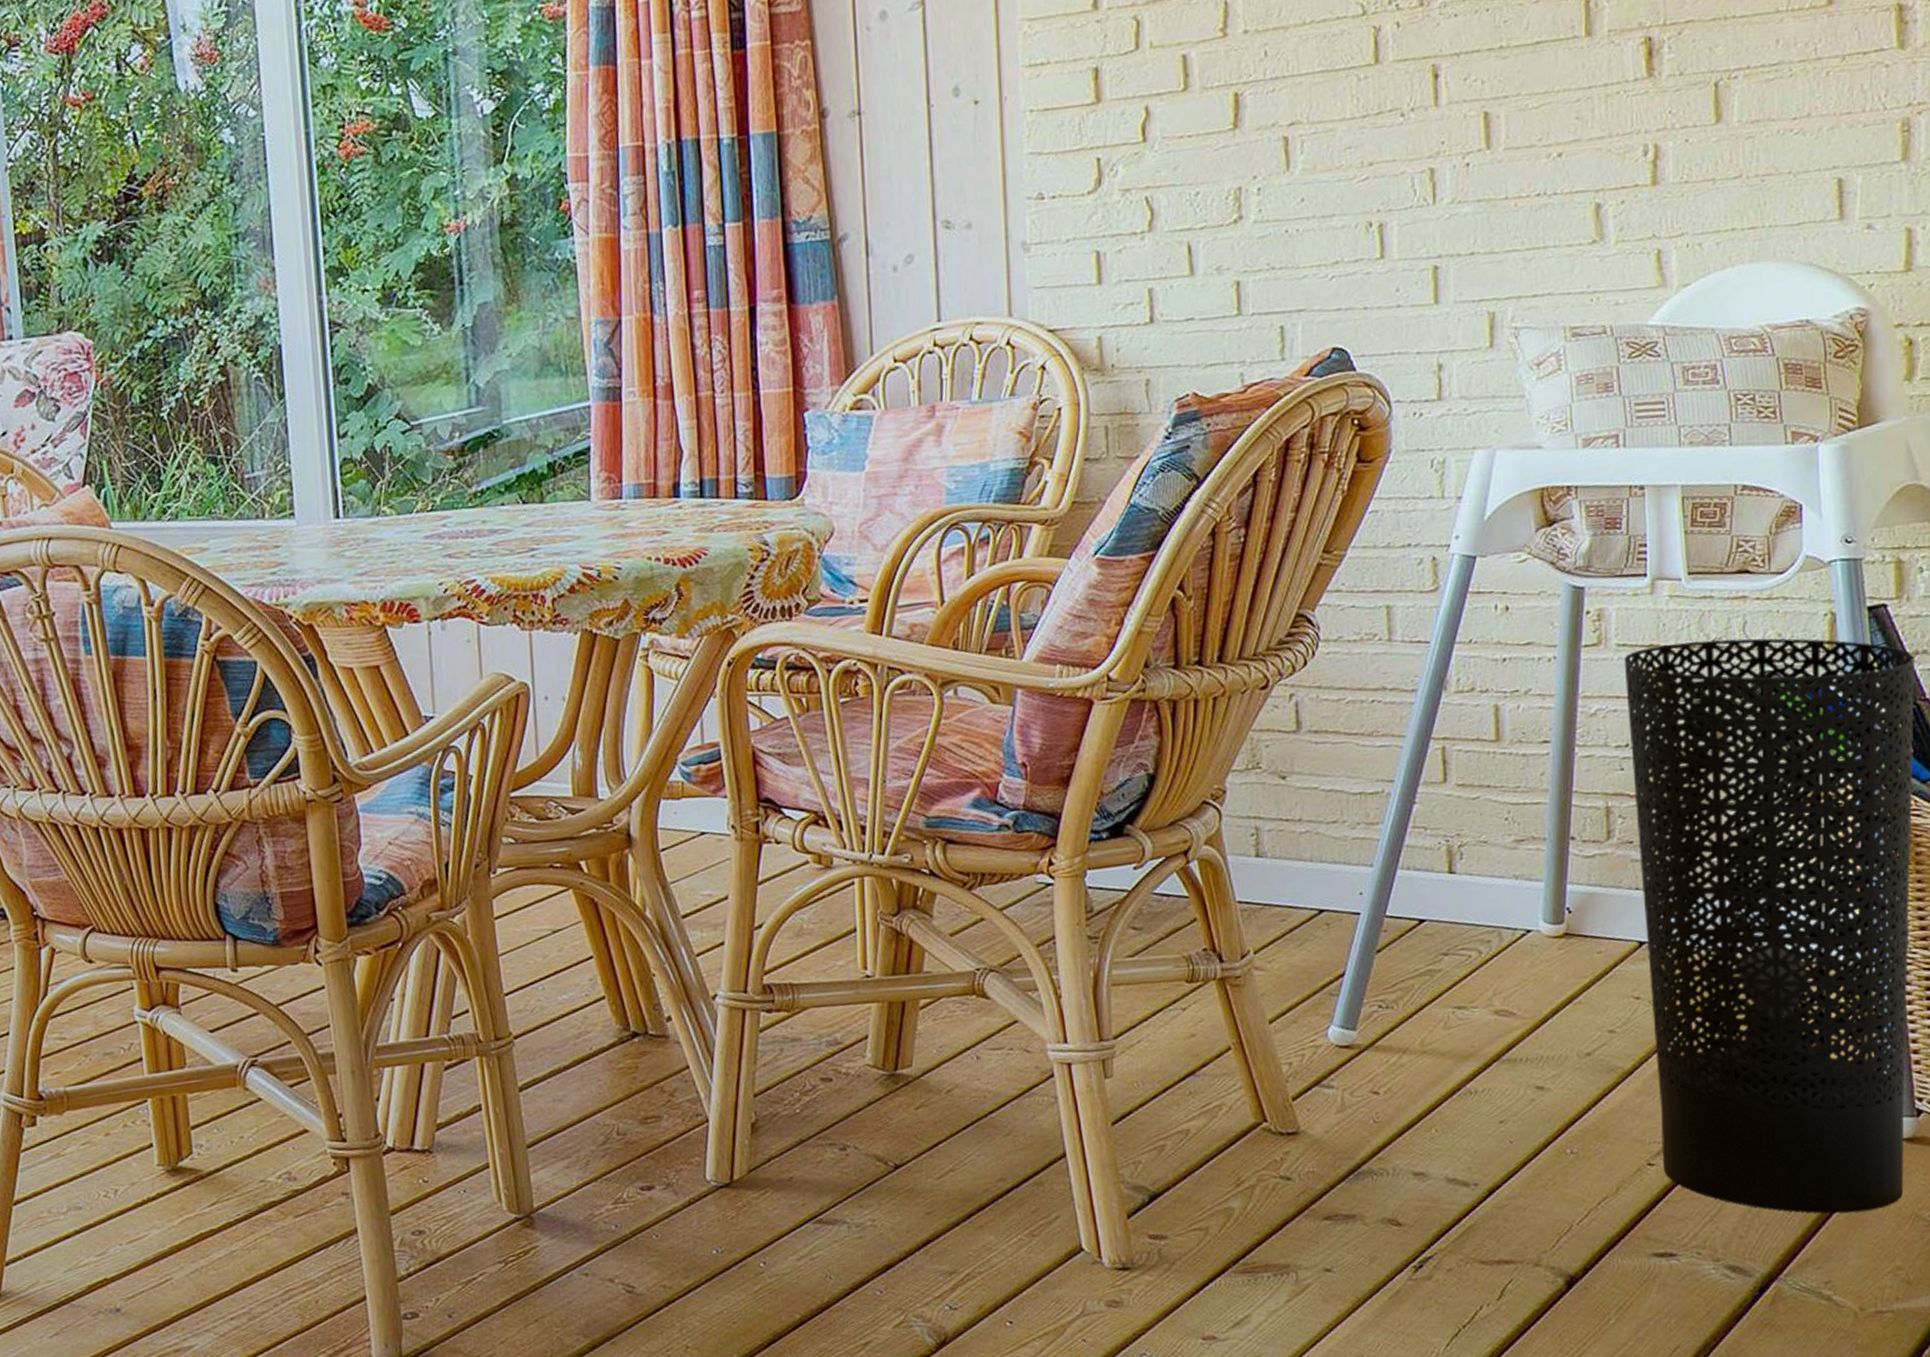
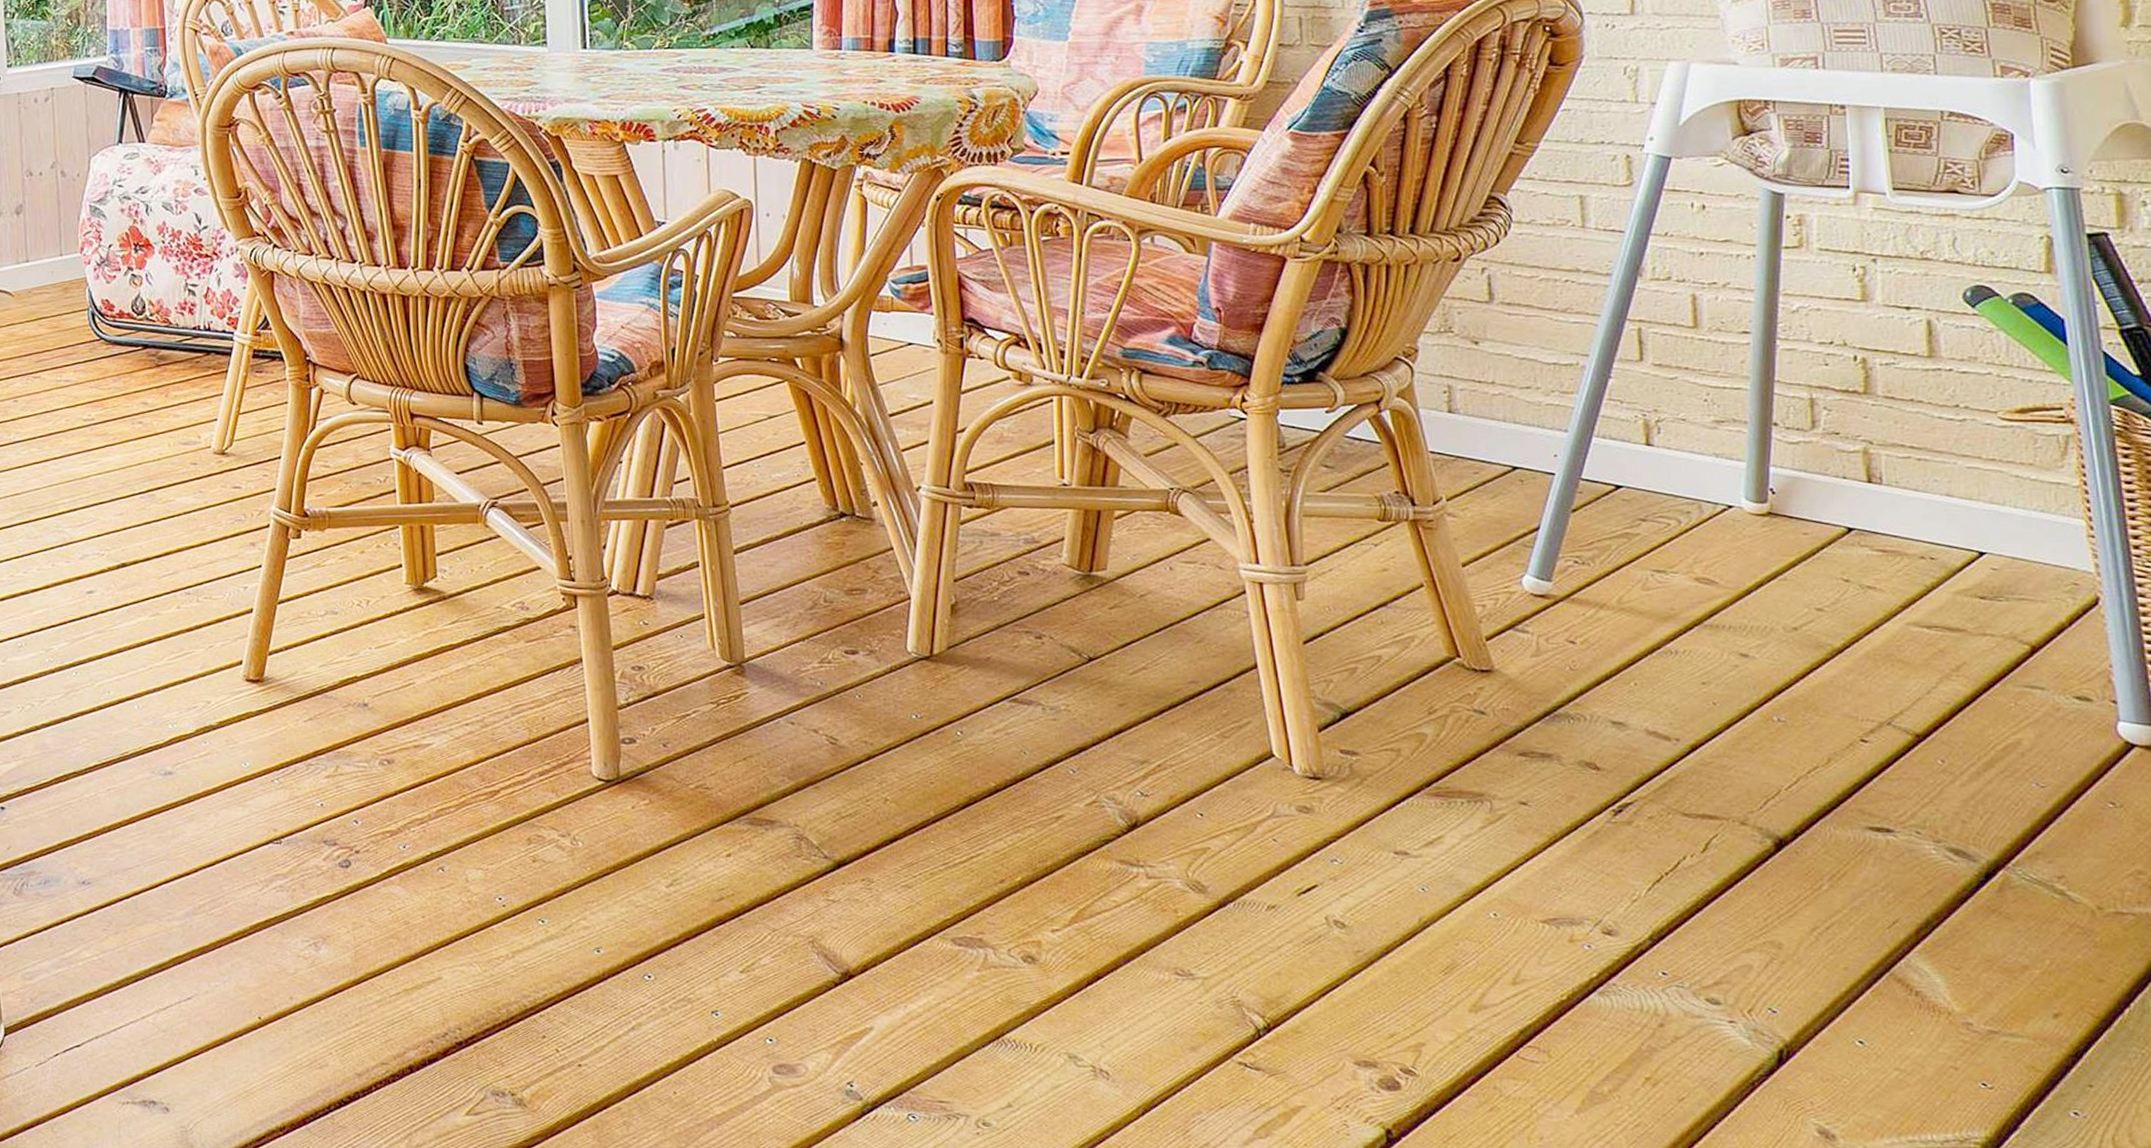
umbrella stand: present [1624,638,1915,1213] -> none [1827,252,2143,812]

